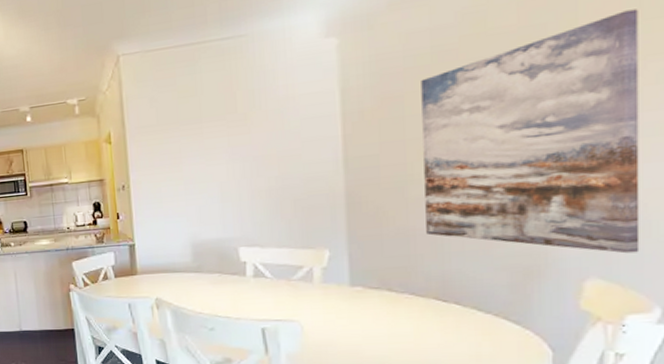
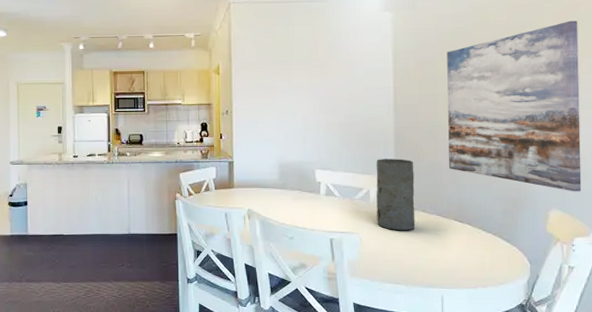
vase: none [320,226,378,316] -> present [376,159,415,231]

